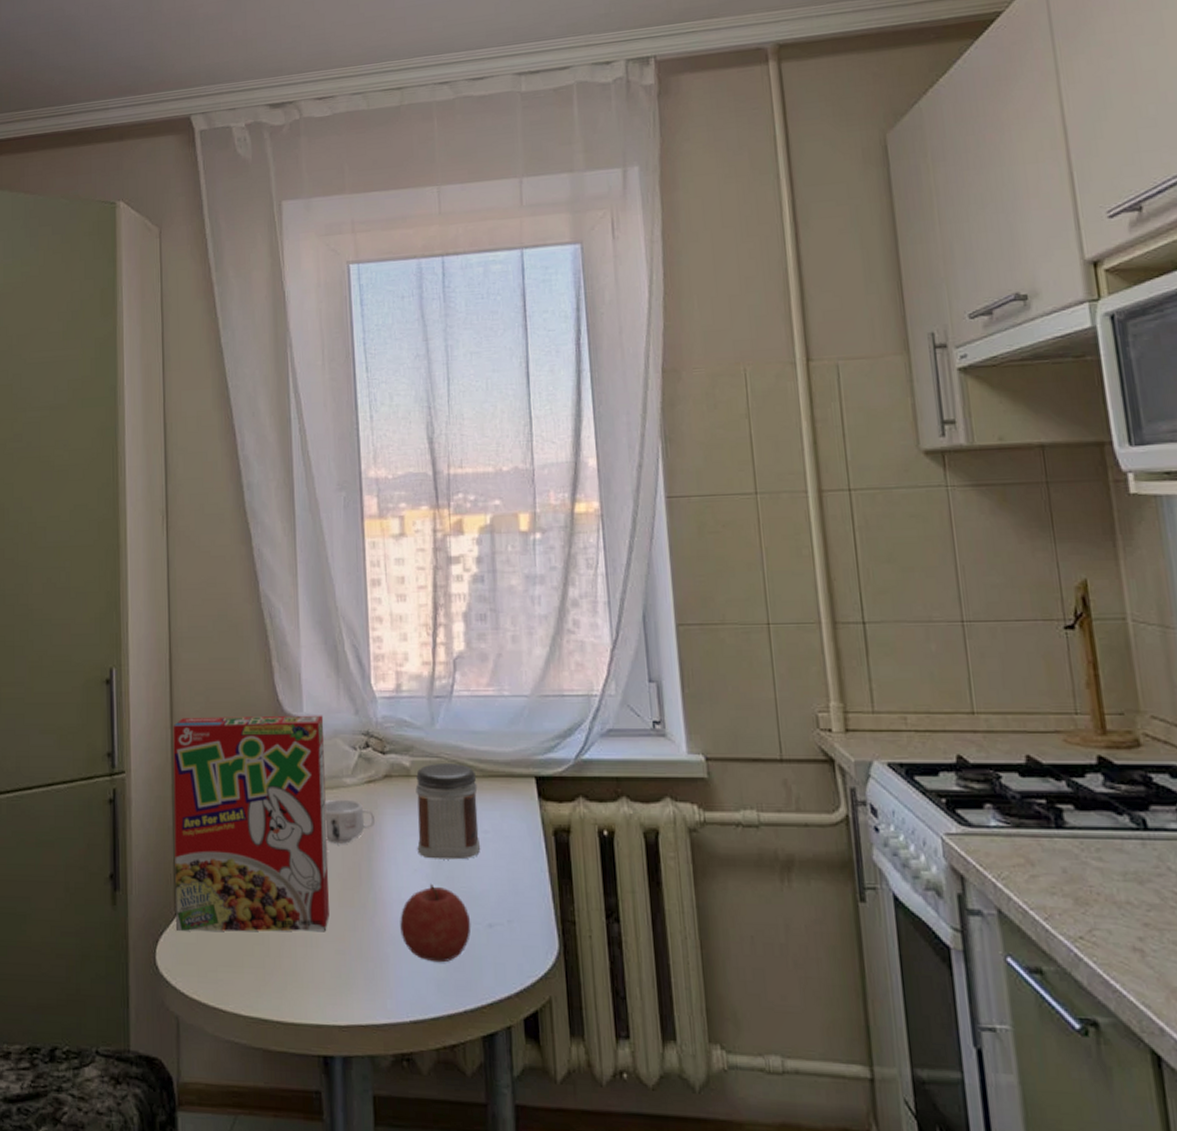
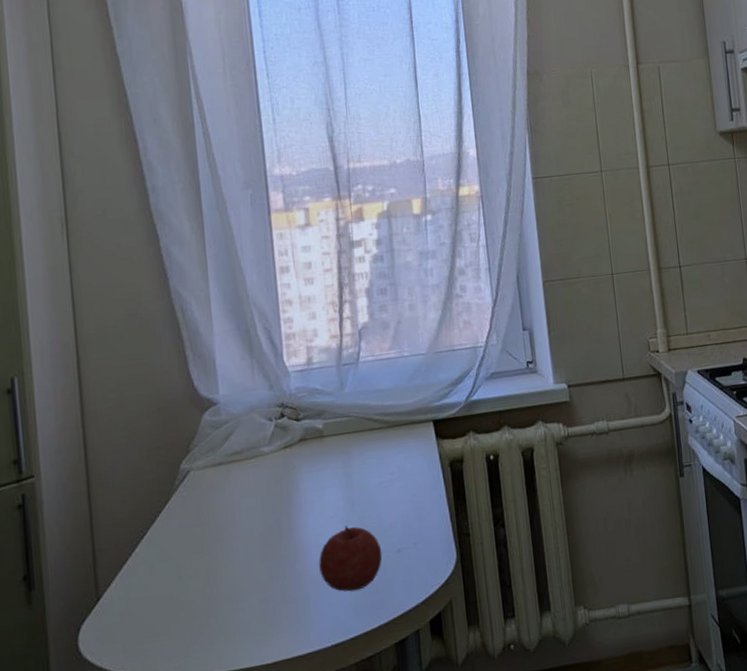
cereal box: present [173,715,330,932] -> none [84,394,253,615]
mug: present [324,799,376,844] -> none [244,465,293,507]
jar: present [415,762,481,860] -> none [328,419,388,505]

